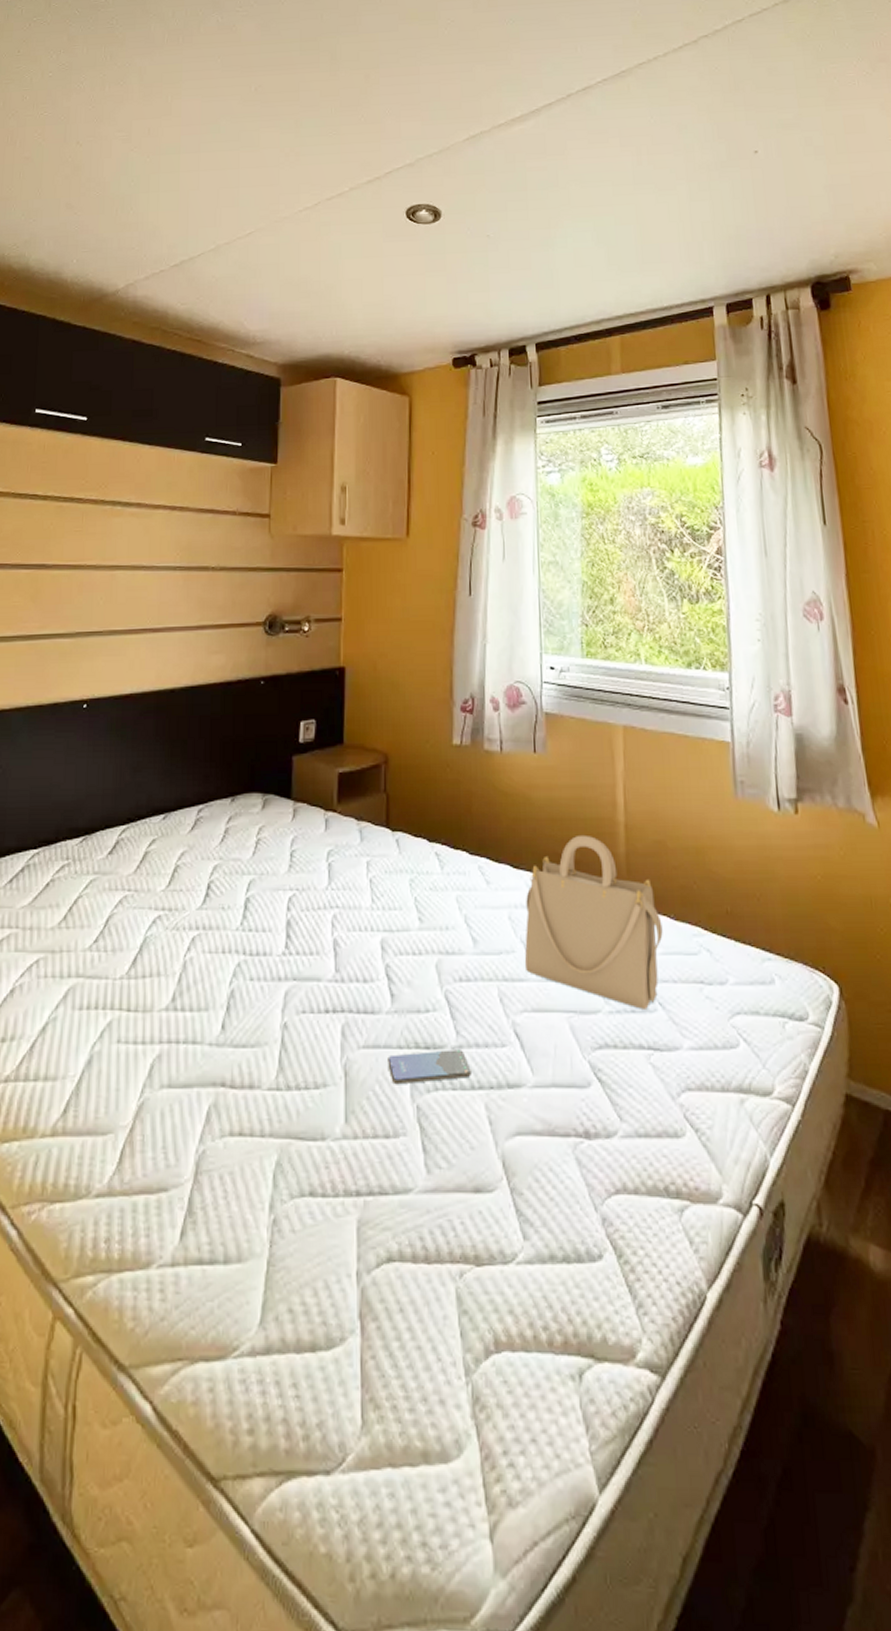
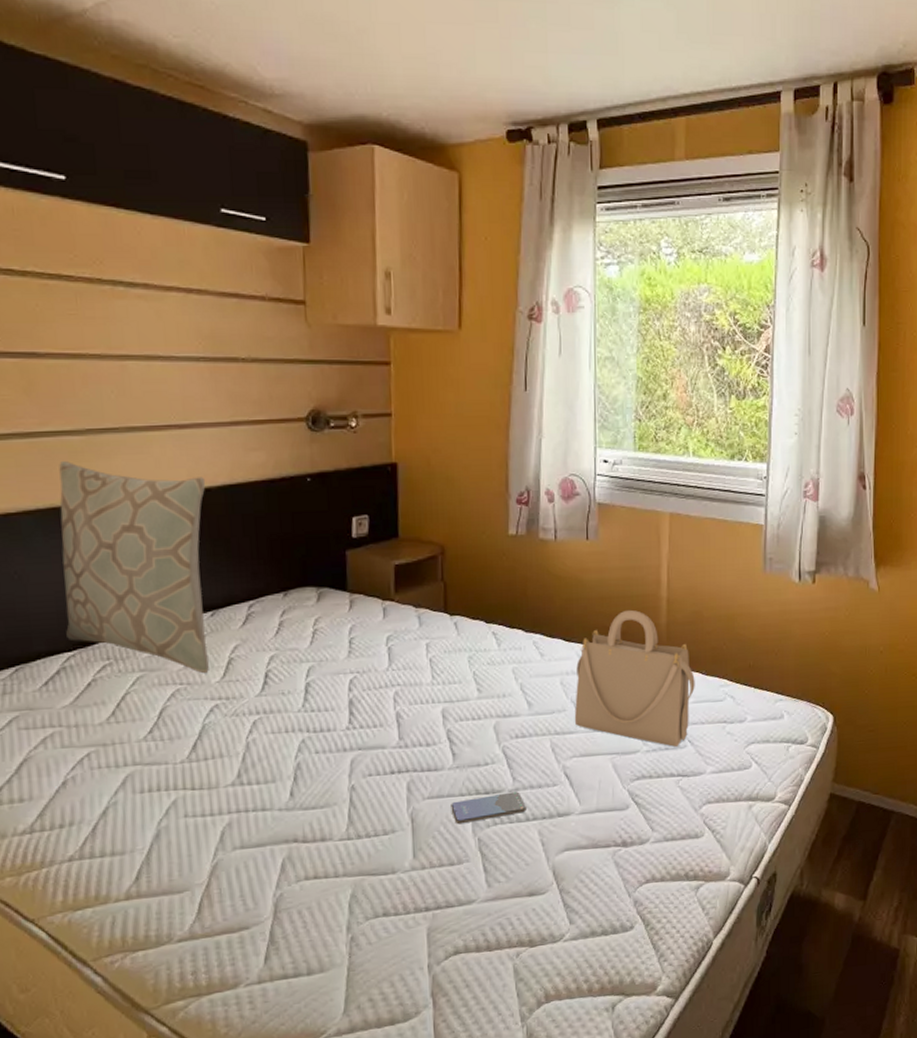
pillow: none [35,662,171,881] -> present [59,461,209,674]

